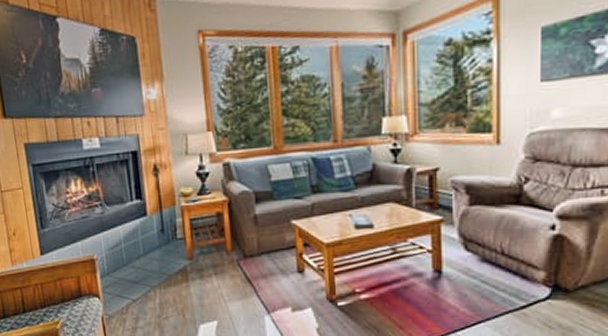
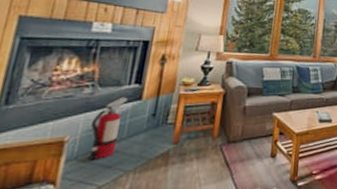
fire extinguisher: none [110,214,137,277] -> present [88,97,127,161]

